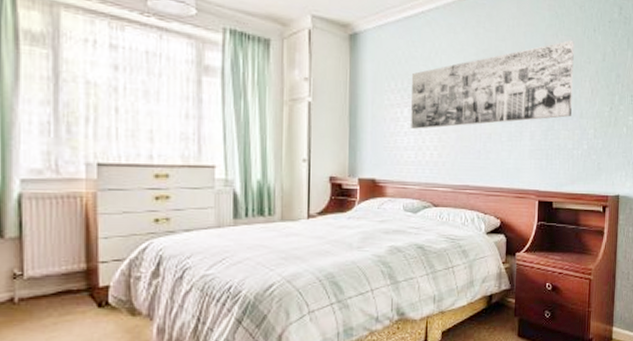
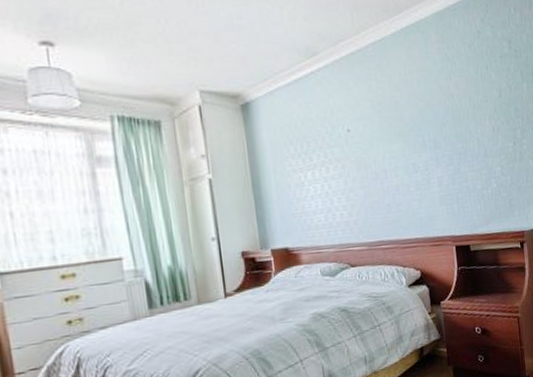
wall art: present [411,39,574,129] -> none [309,80,476,192]

